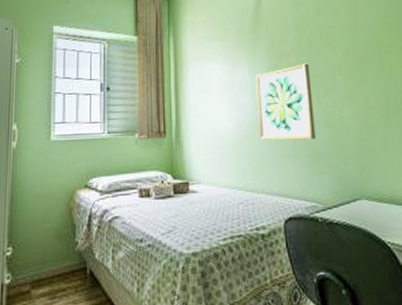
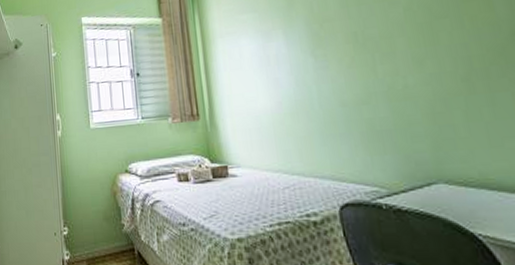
wall art: present [255,63,316,140] -> none [293,26,374,118]

